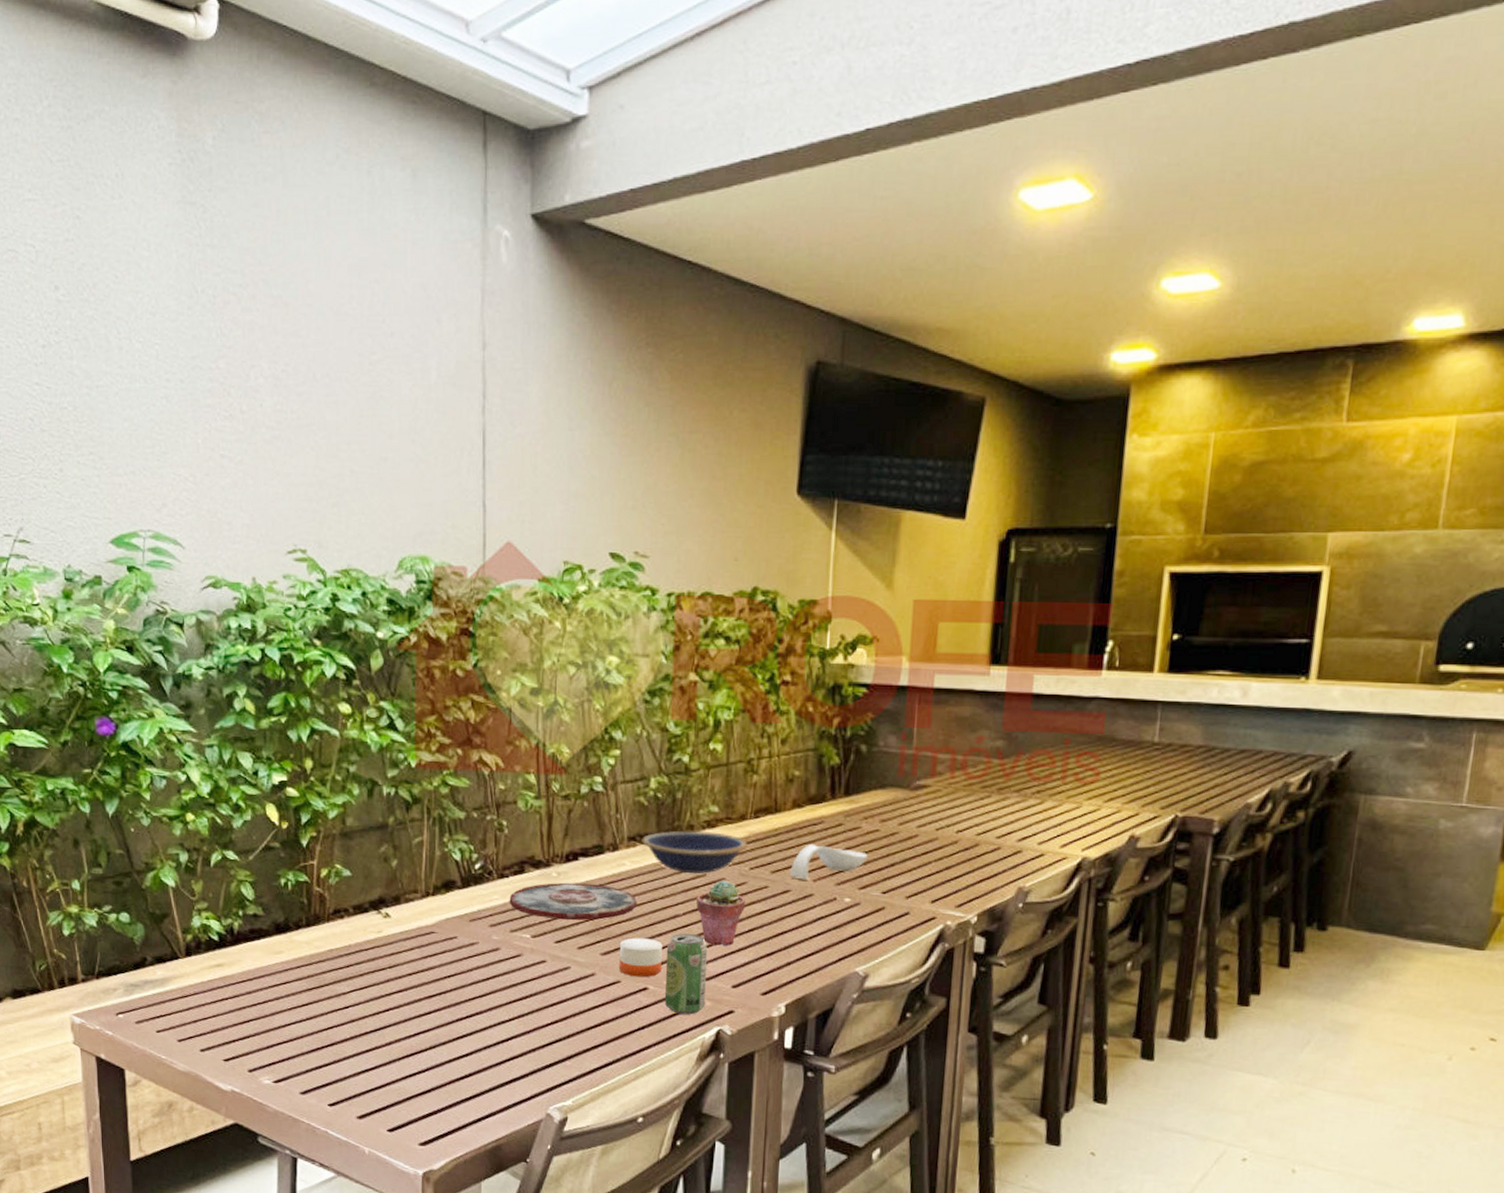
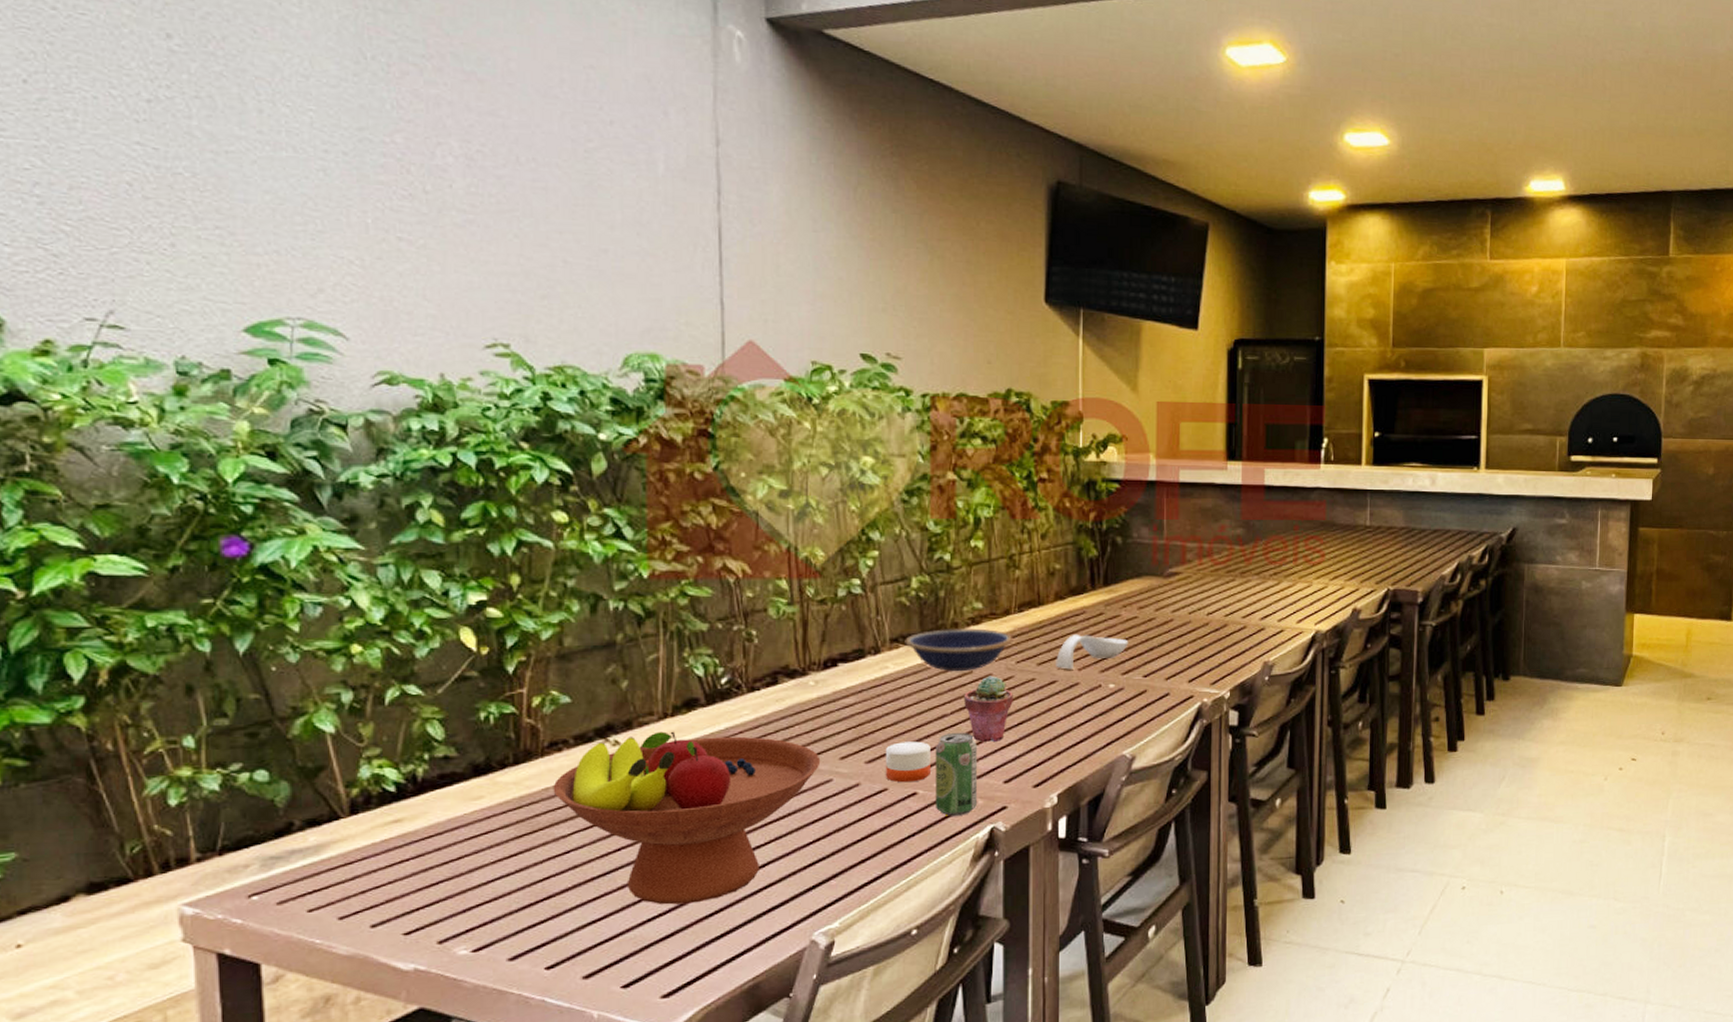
fruit bowl: none [336,908,560,1066] -> present [553,731,821,905]
plate: present [509,882,637,921] -> none [761,689,902,731]

